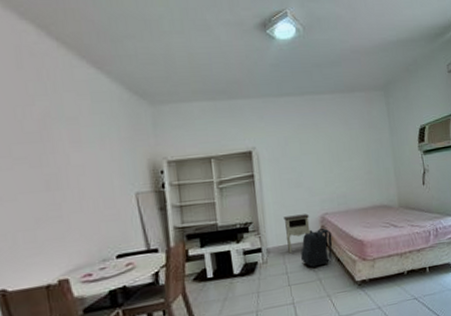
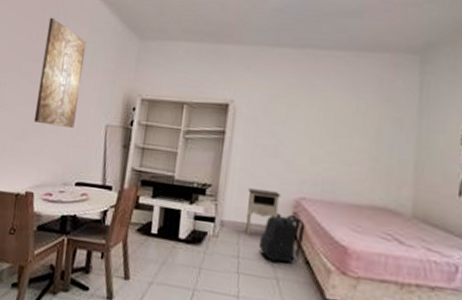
wall art: none [34,92,99,208] -> present [33,17,87,128]

